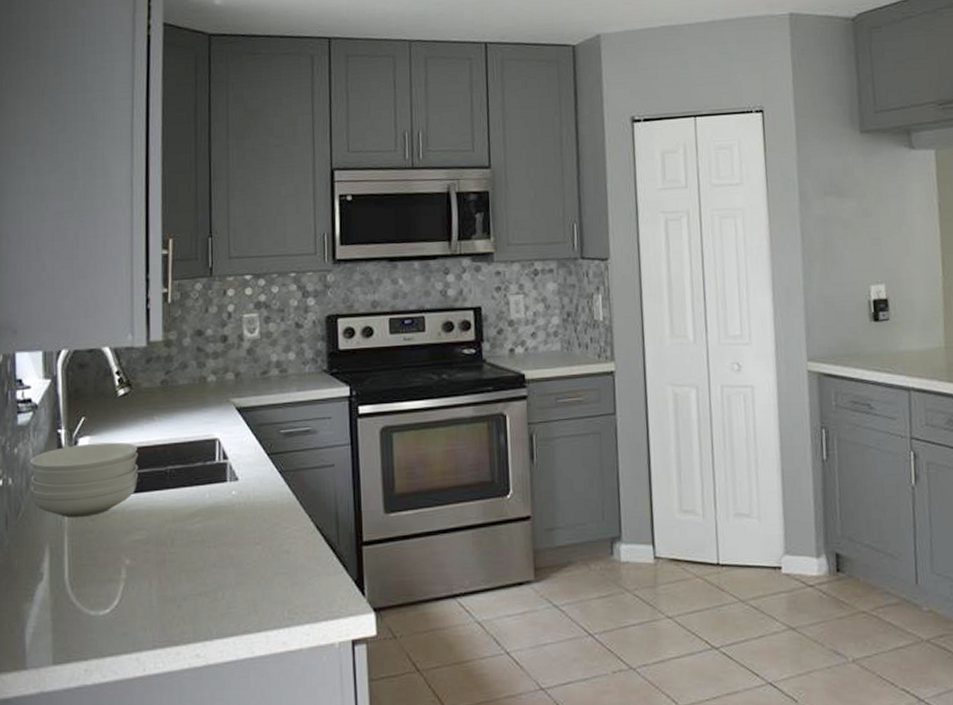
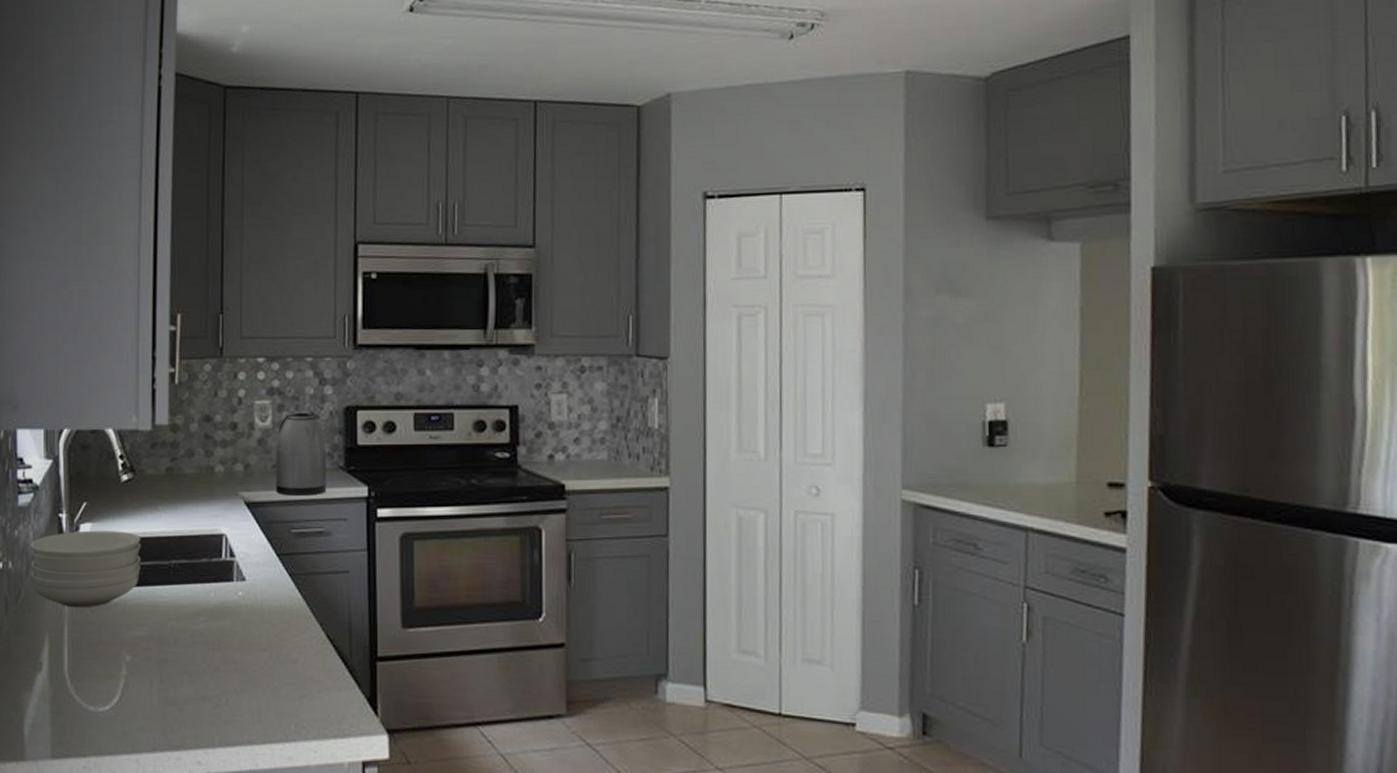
kettle: none [263,322,312,399] -> present [275,412,327,496]

